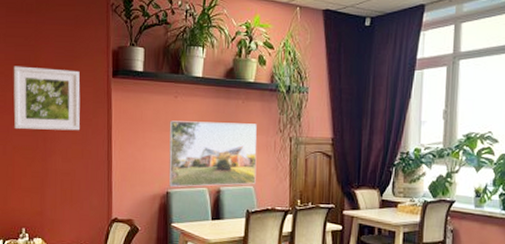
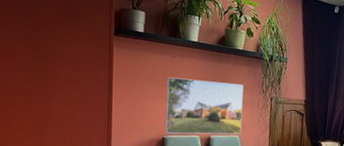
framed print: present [13,66,80,131] -> none [13,16,83,81]

